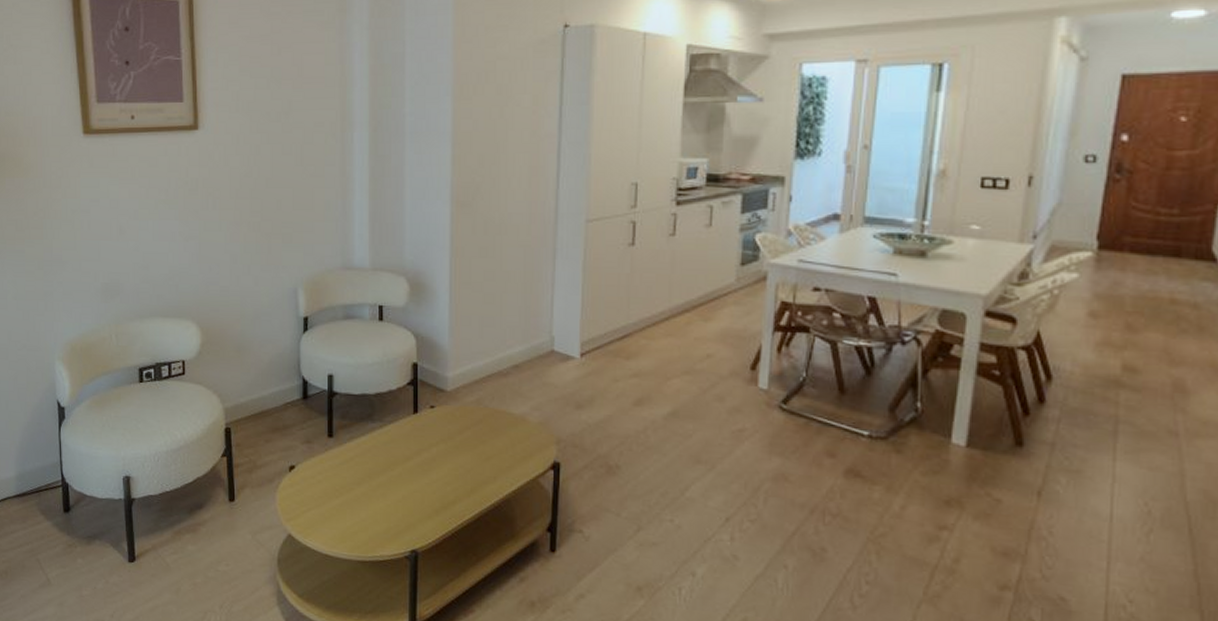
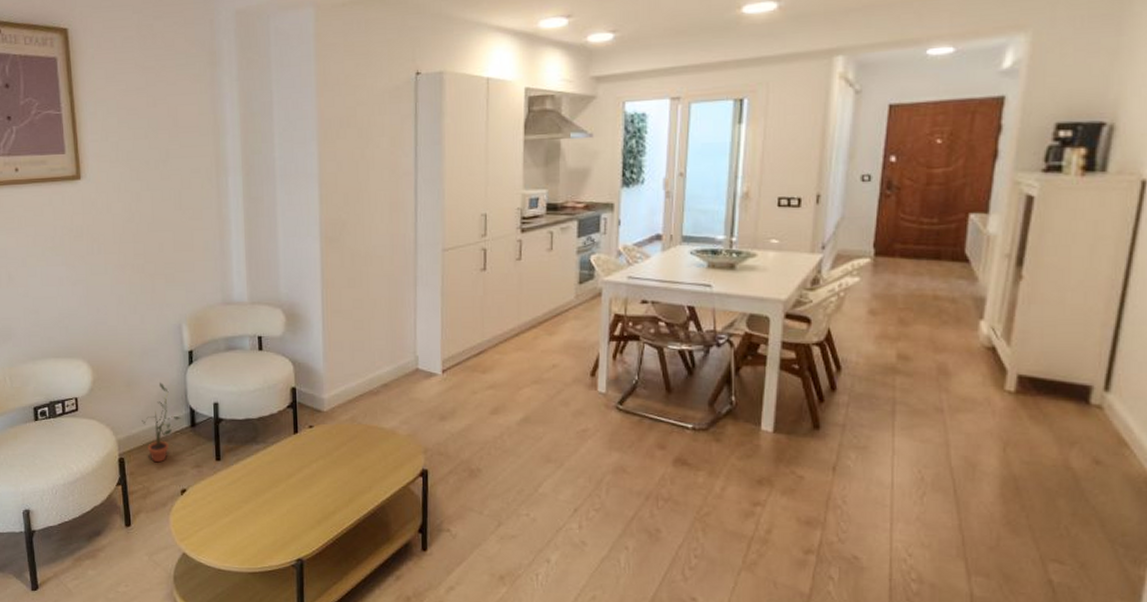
potted plant: none [251,349,293,435] -> present [142,382,181,463]

